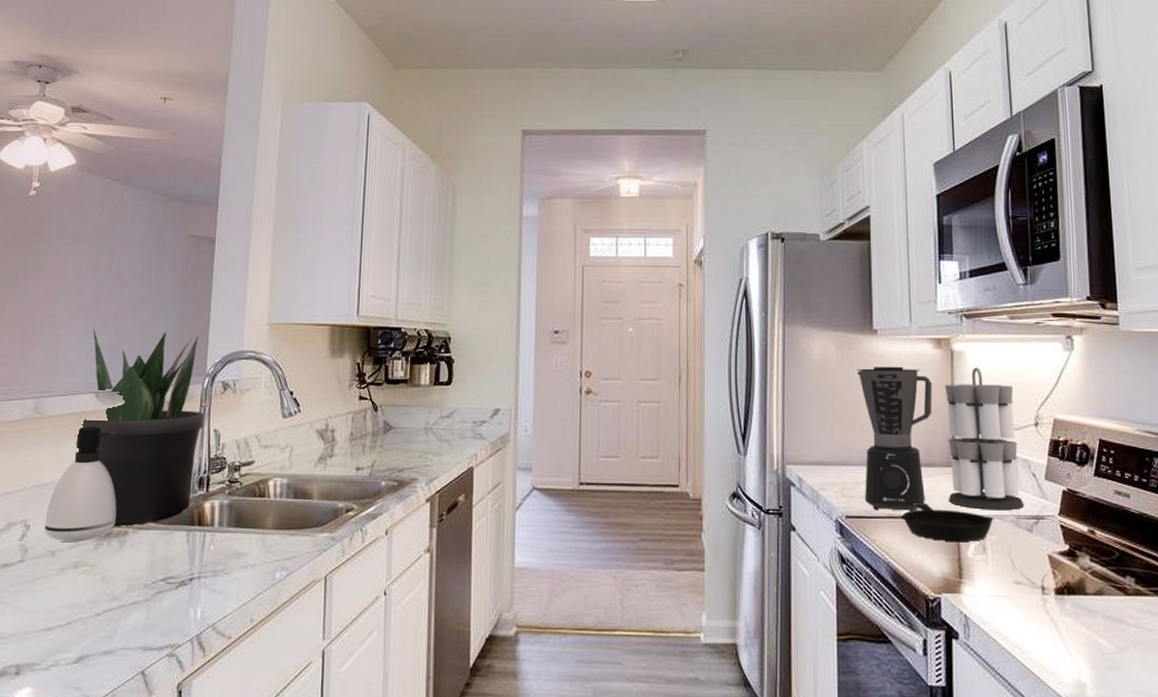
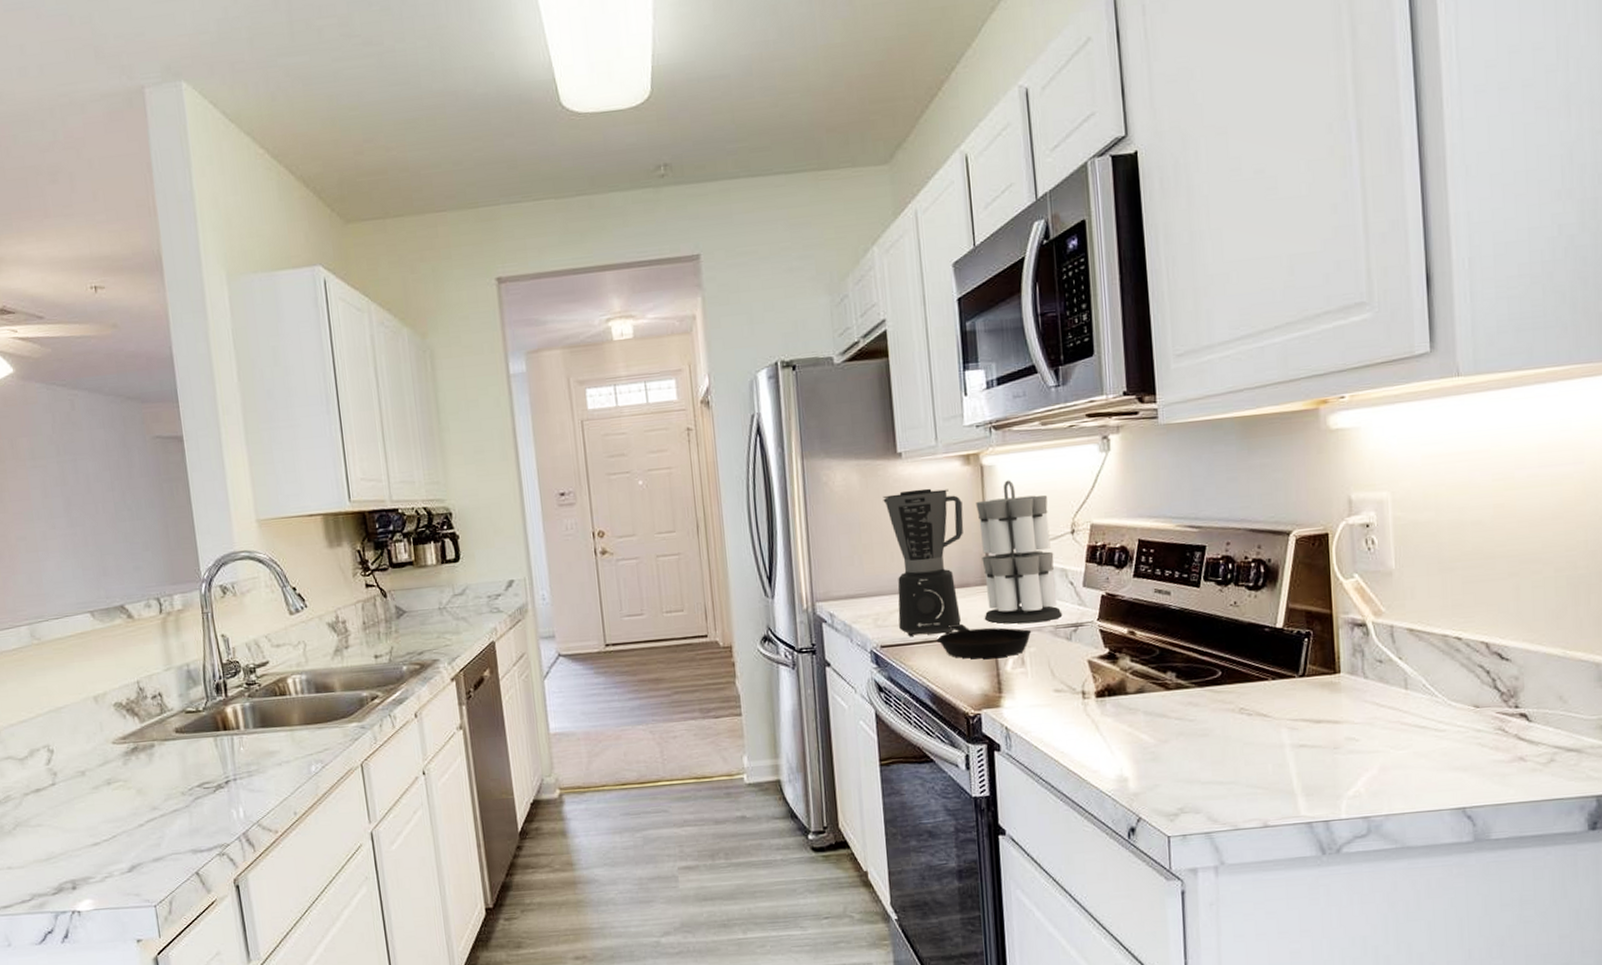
soap dispenser: present [44,425,119,543] -> none [67,645,140,762]
planter: present [75,328,204,526] -> none [72,540,211,740]

